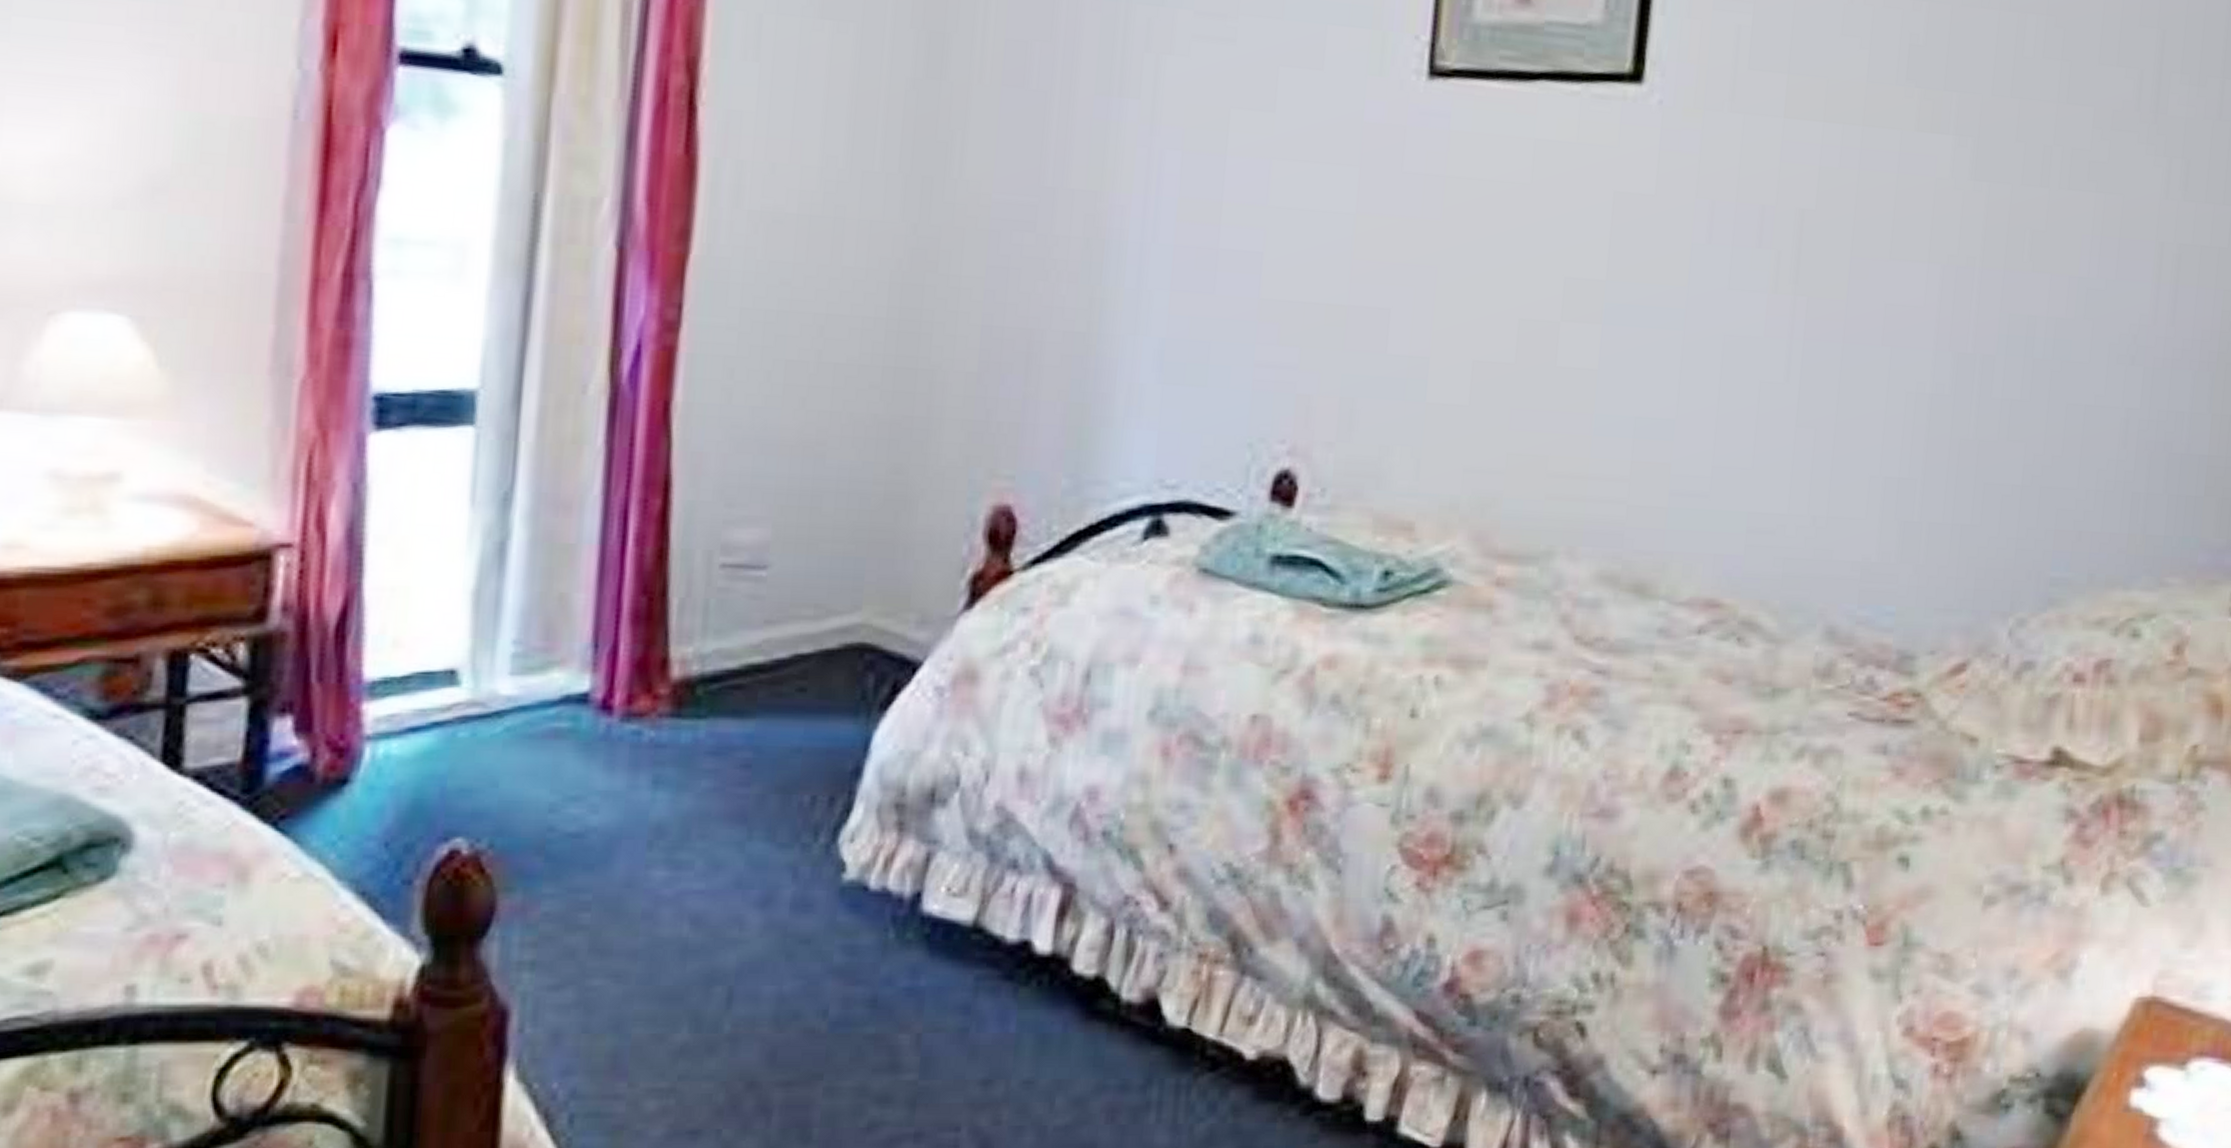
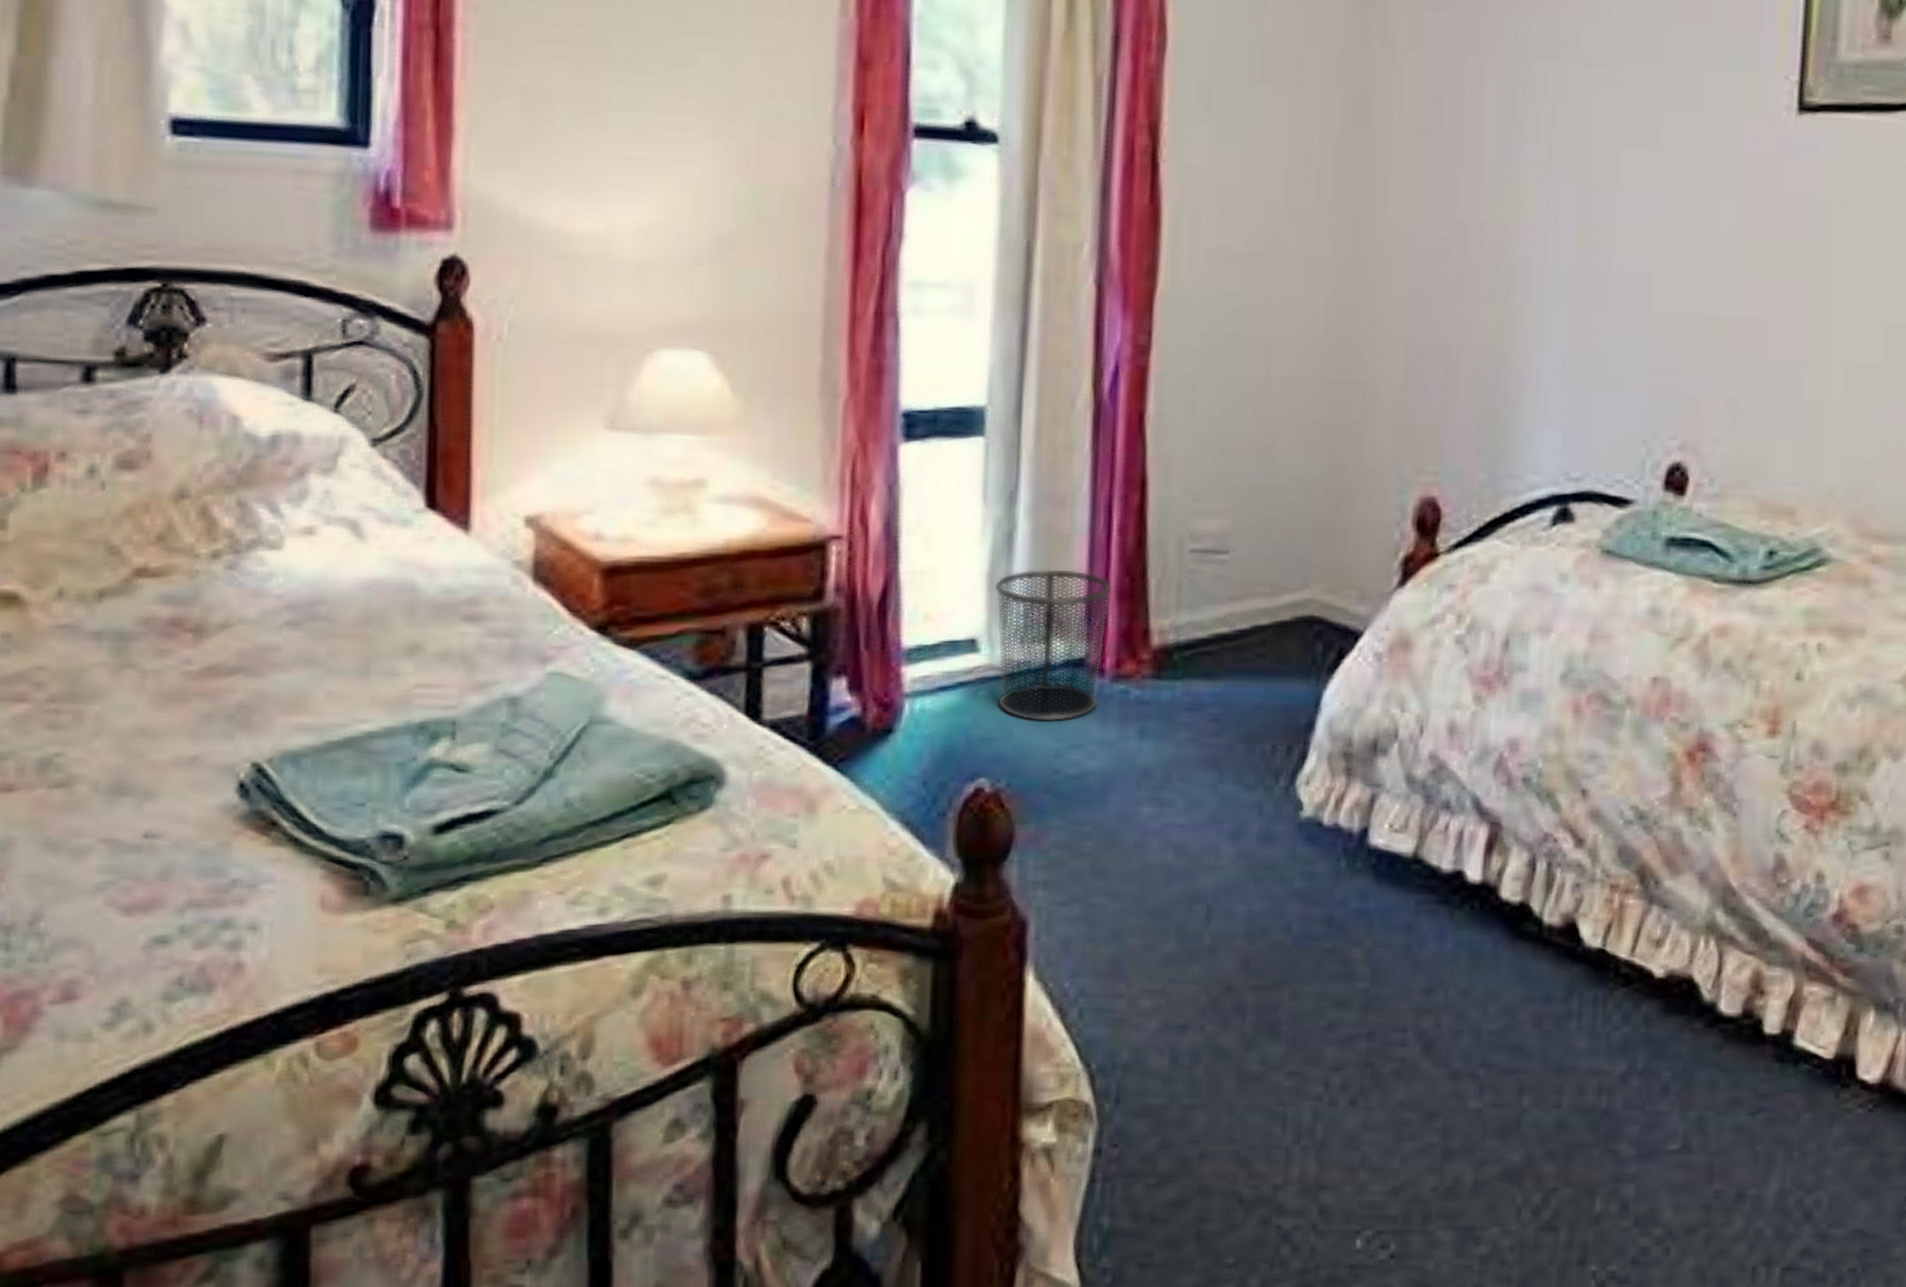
waste bin: none [480,584,626,769] -> present [994,568,1113,722]

